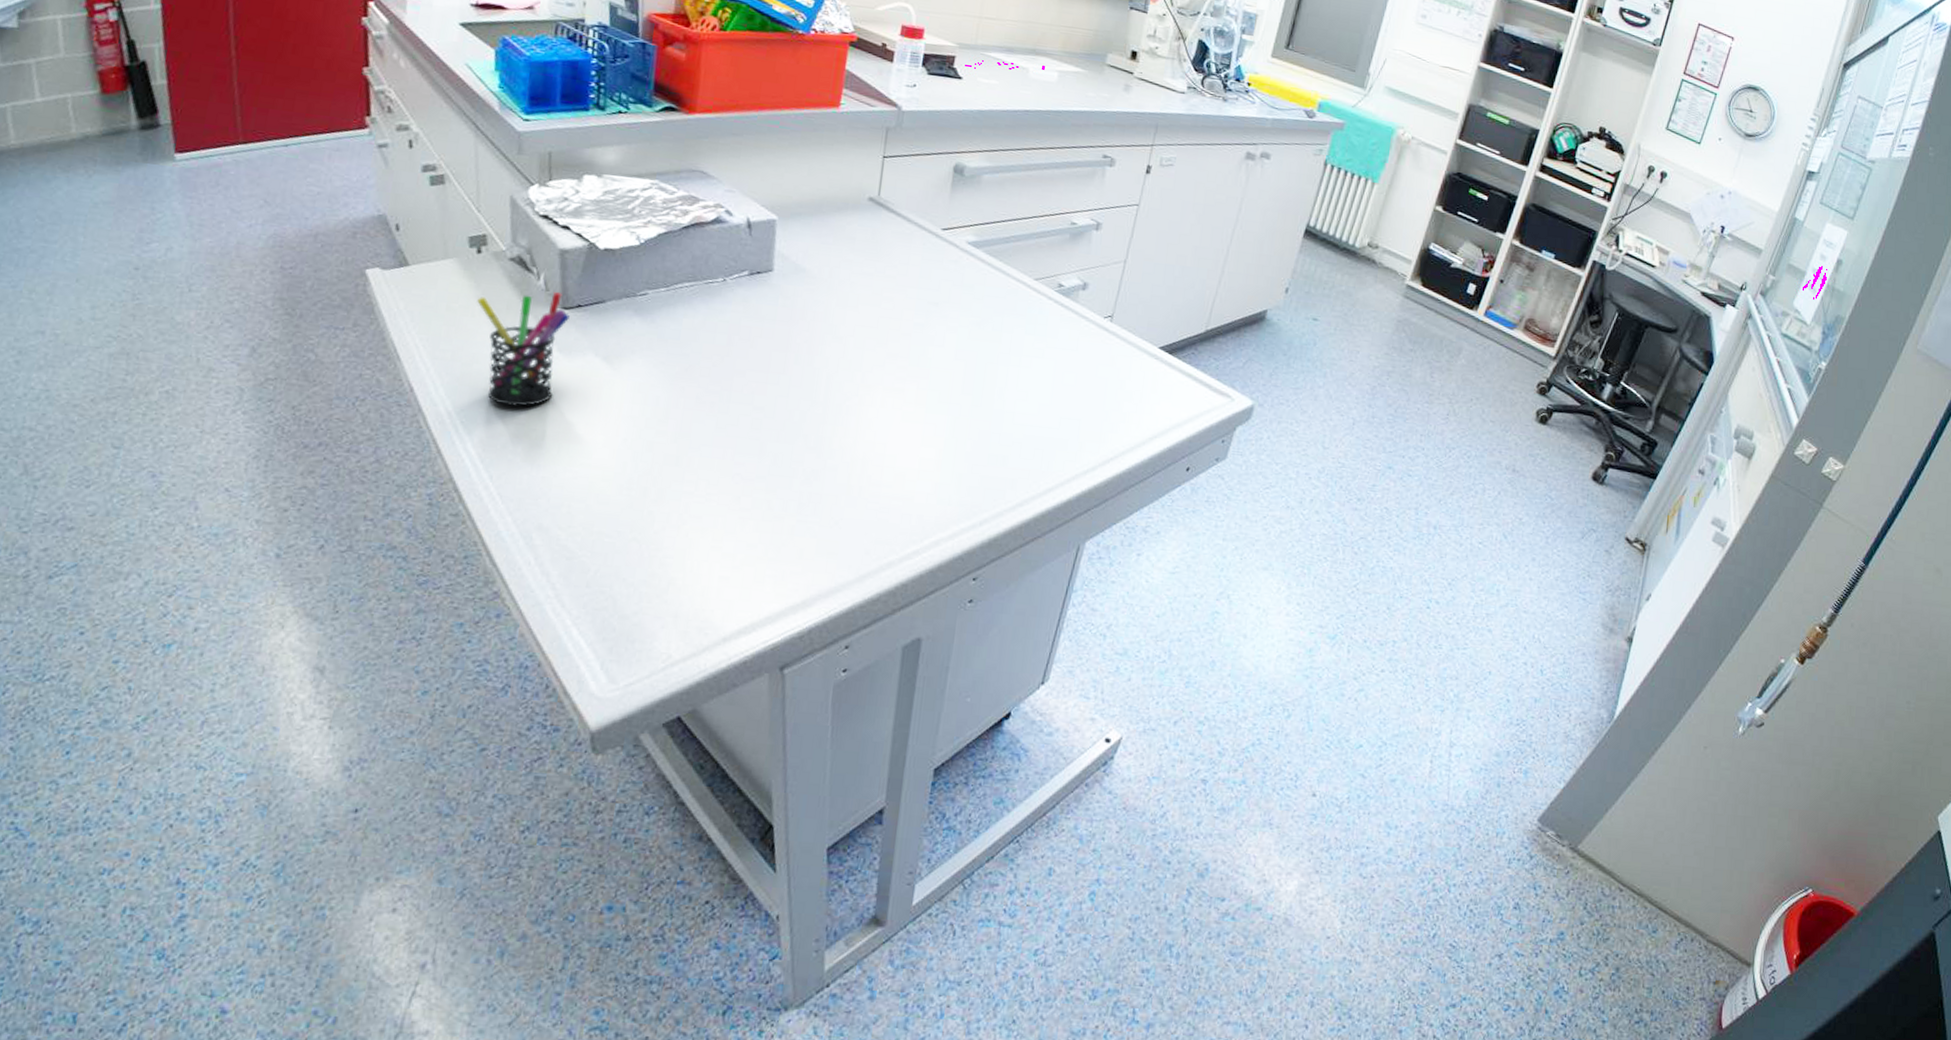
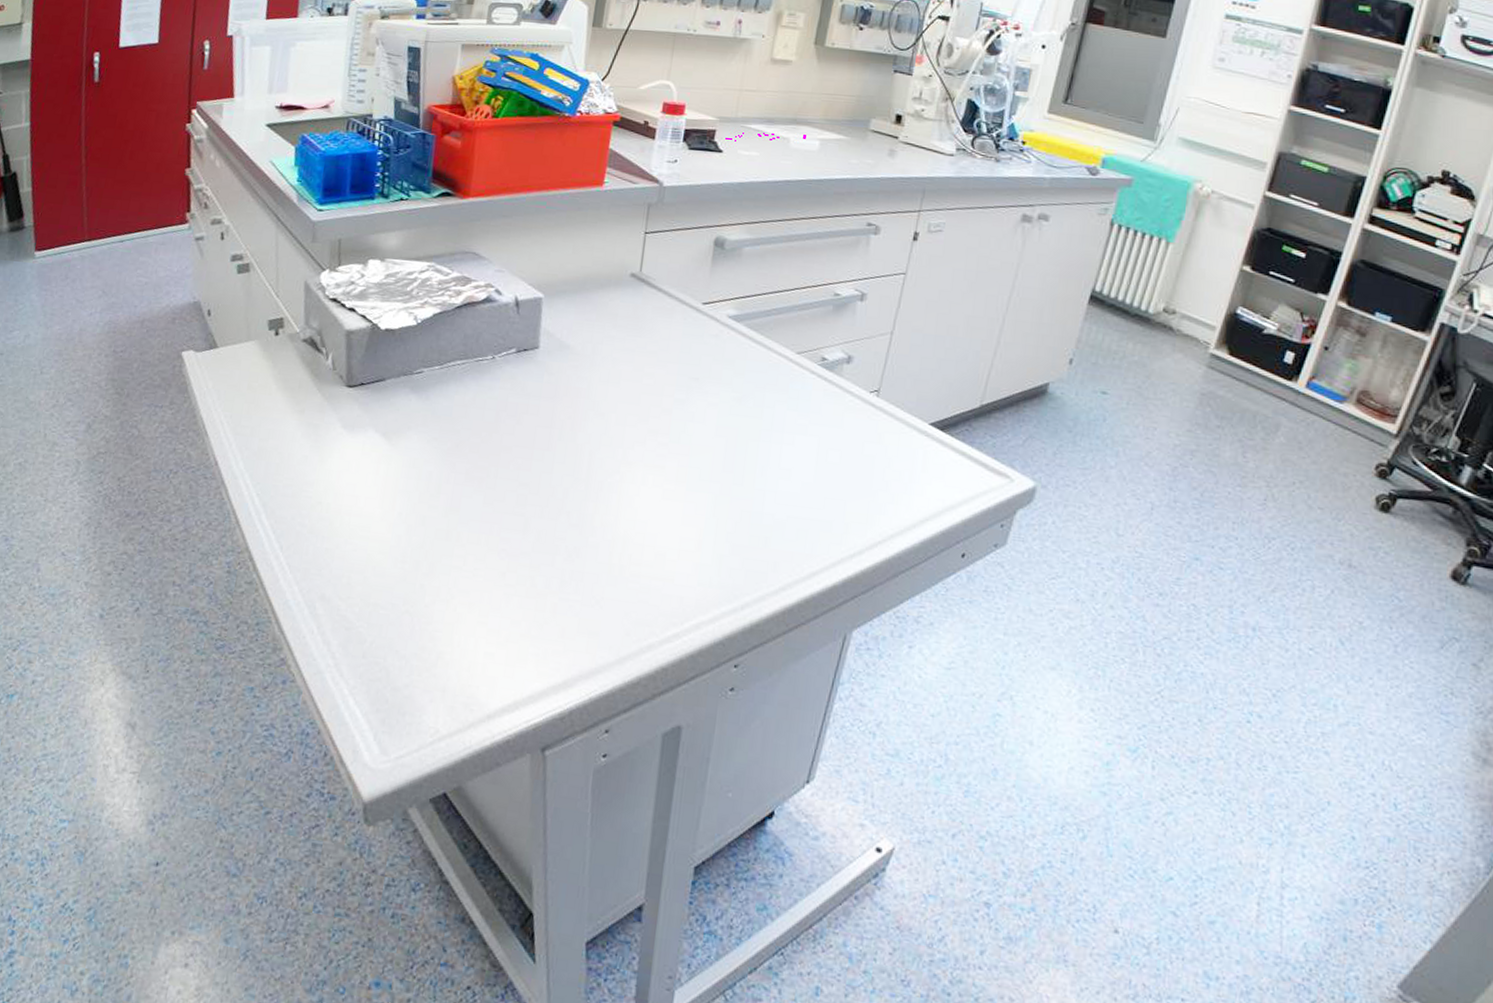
pen holder: present [477,291,570,408] -> none [274,370,353,481]

